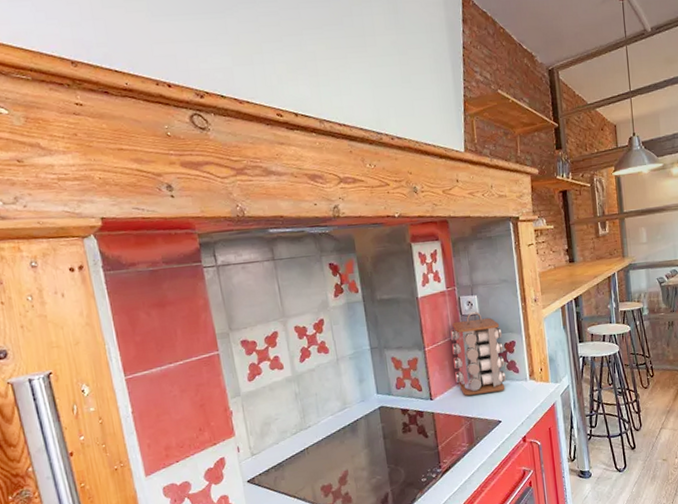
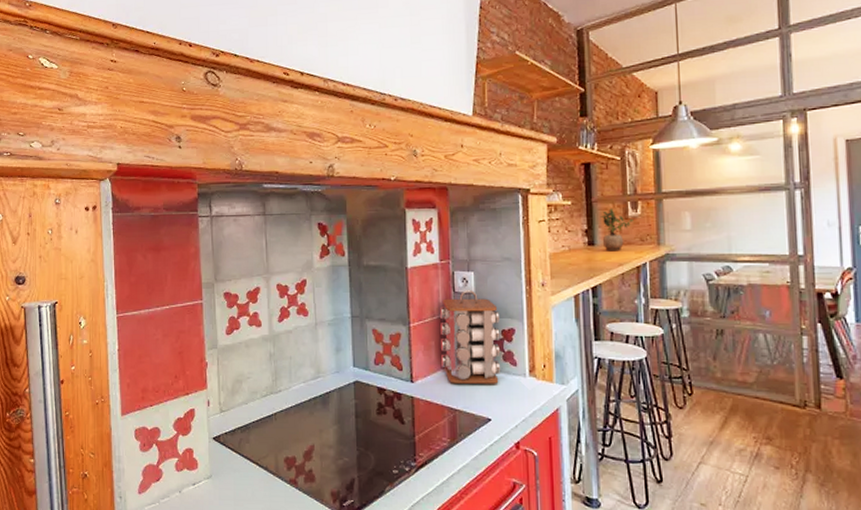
potted plant: none [577,229,603,267] -> present [600,209,633,252]

